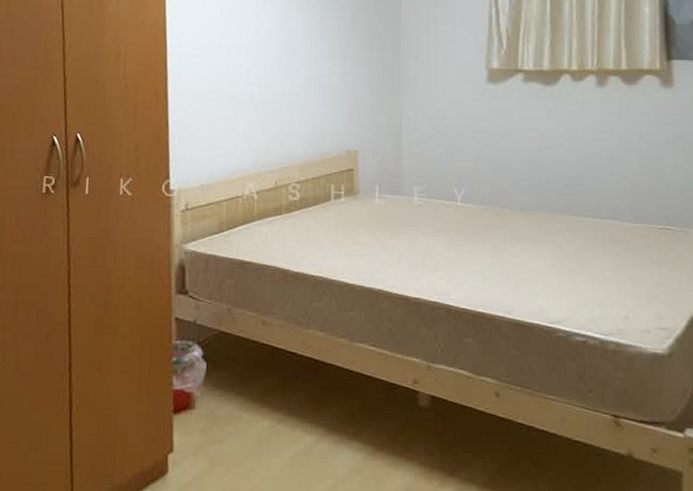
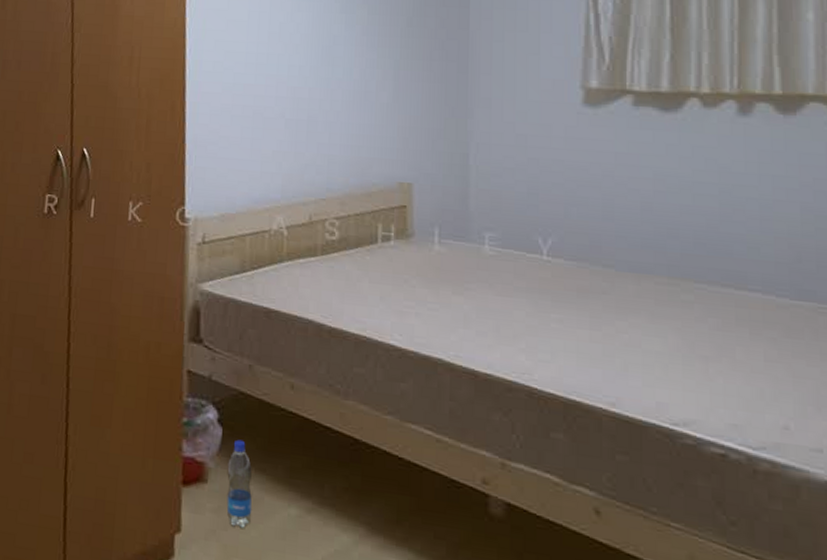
bottle: none [211,370,233,442] -> present [226,439,252,528]

